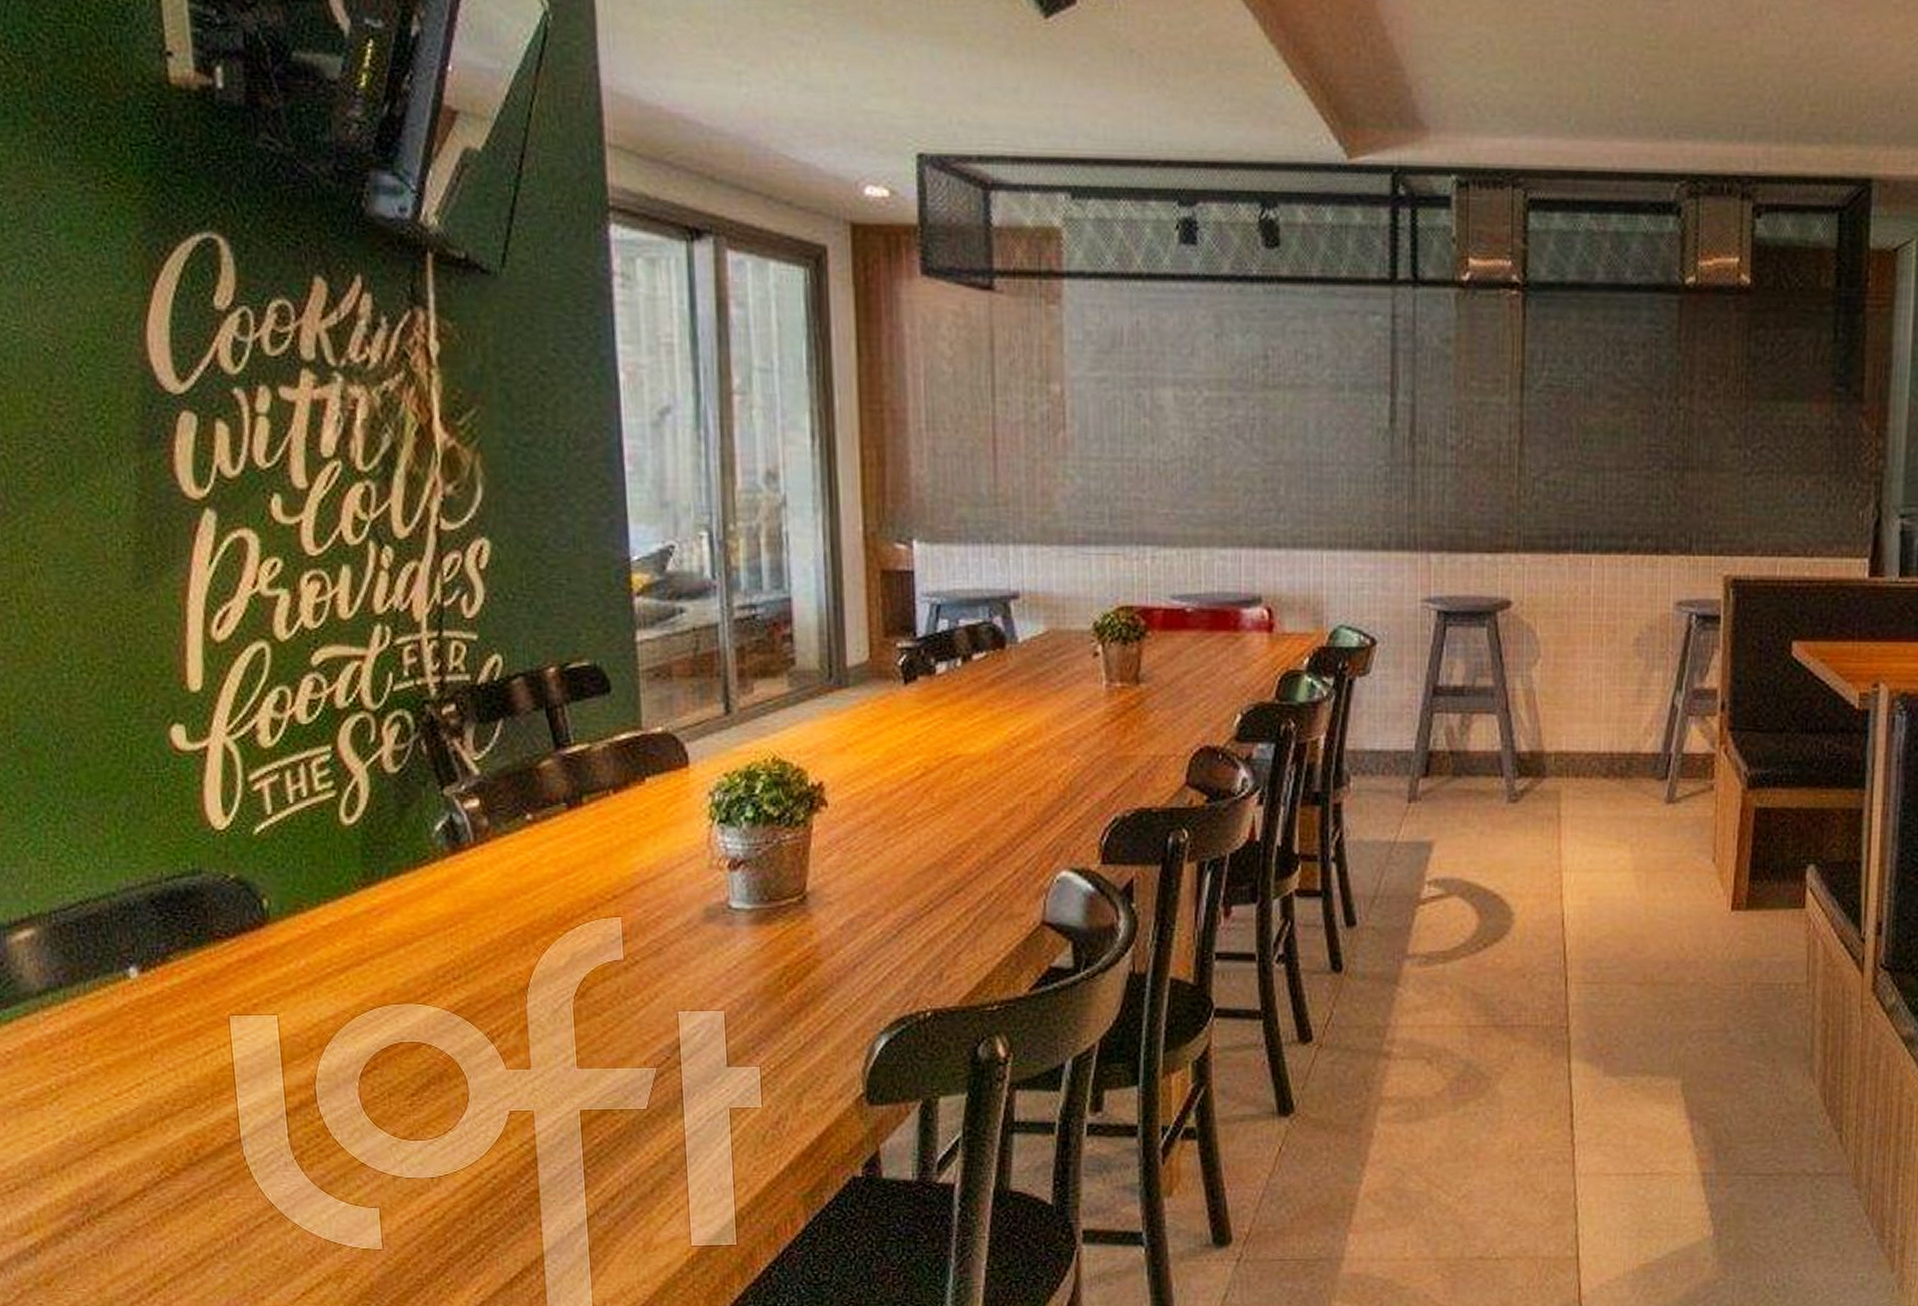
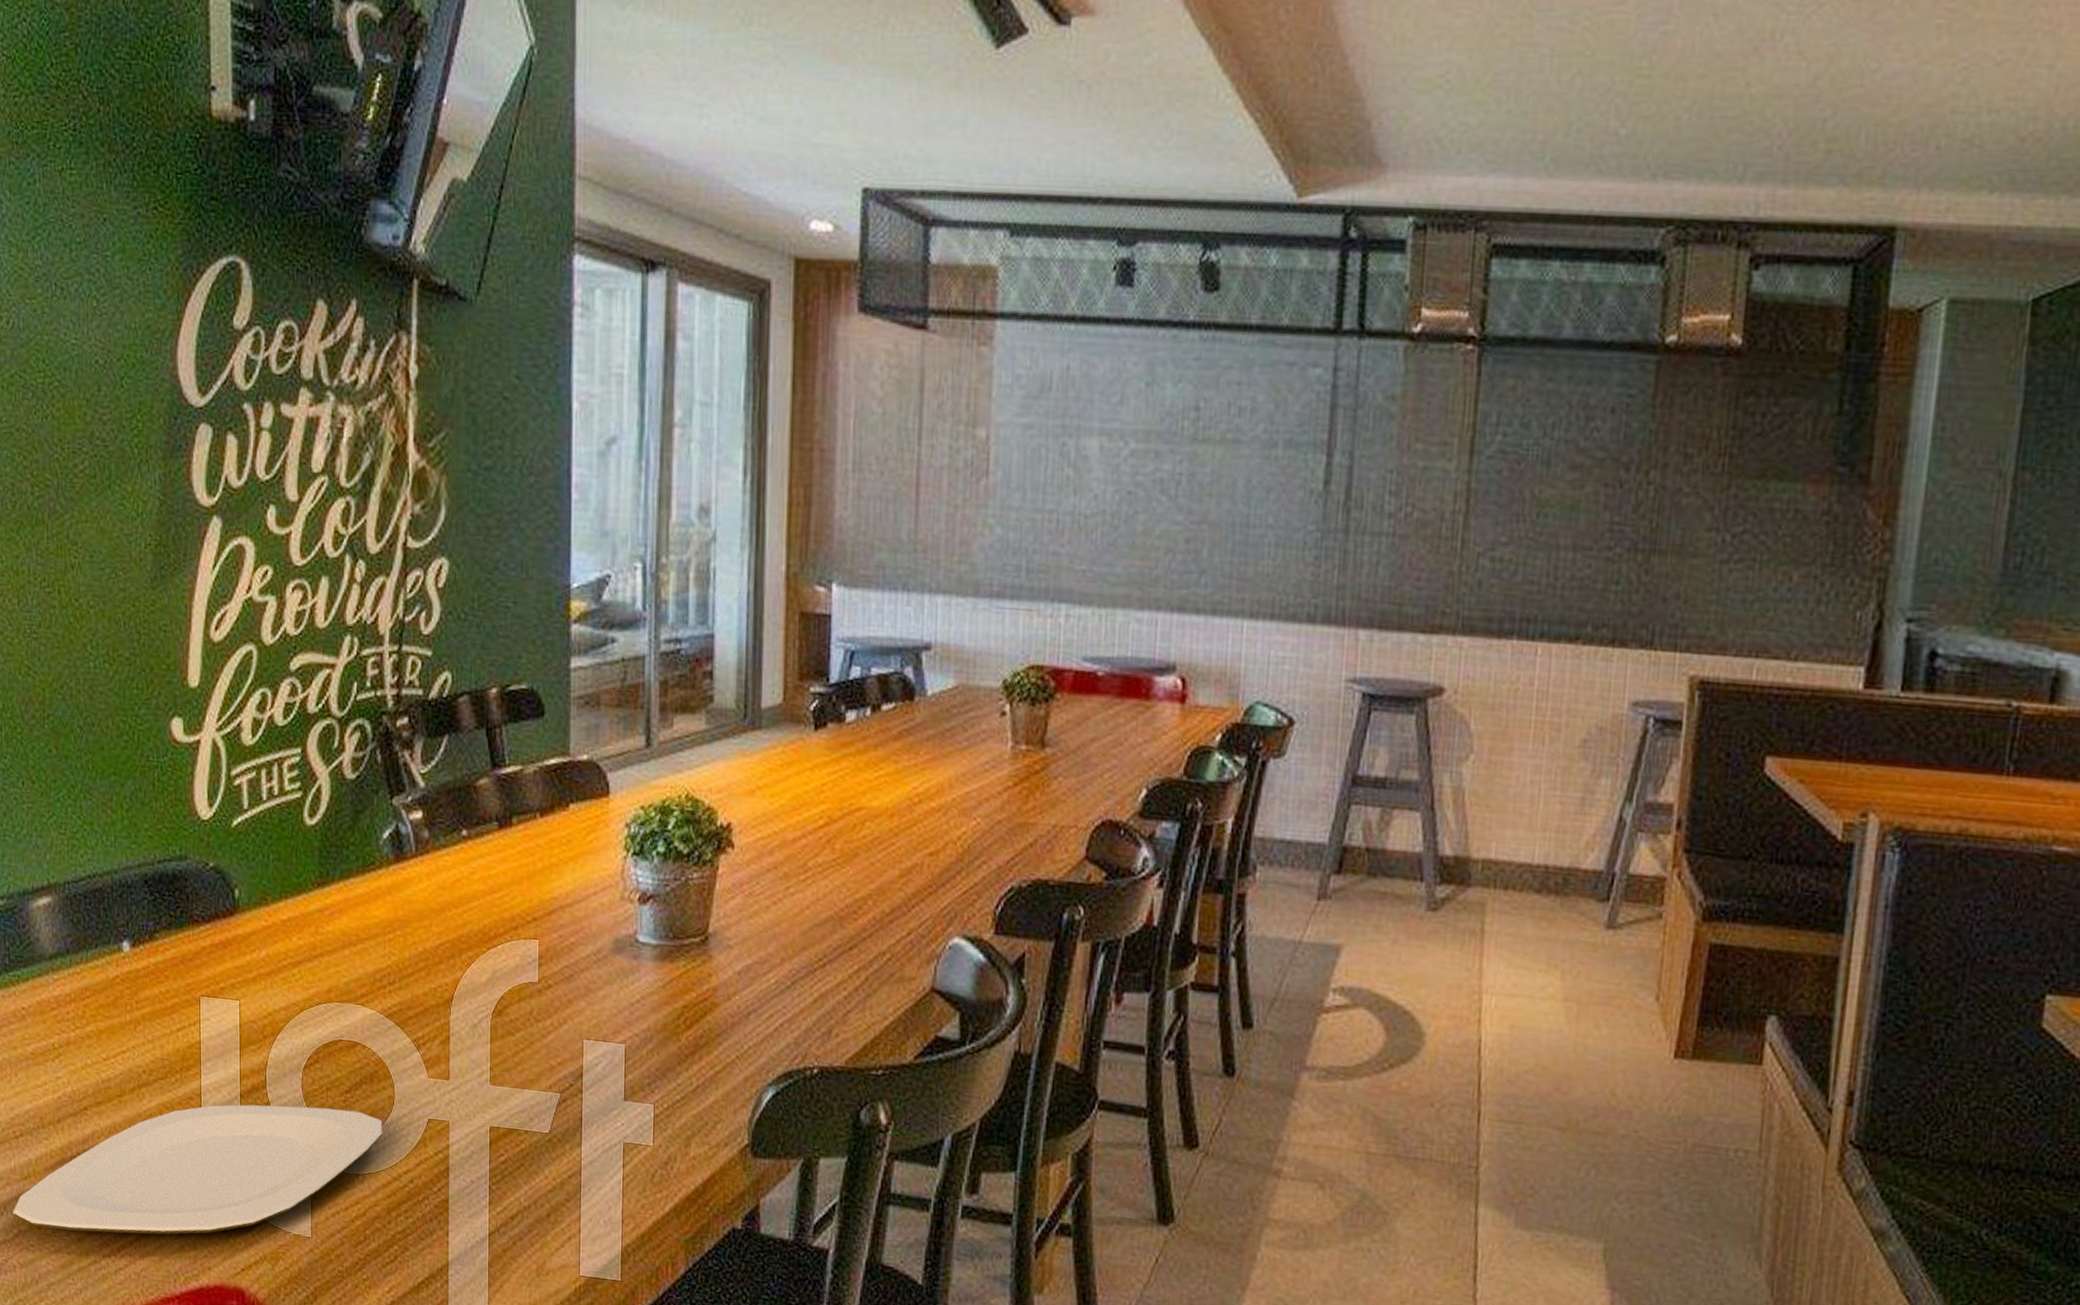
plate: none [12,1113,457,1284] -> present [13,1104,382,1235]

